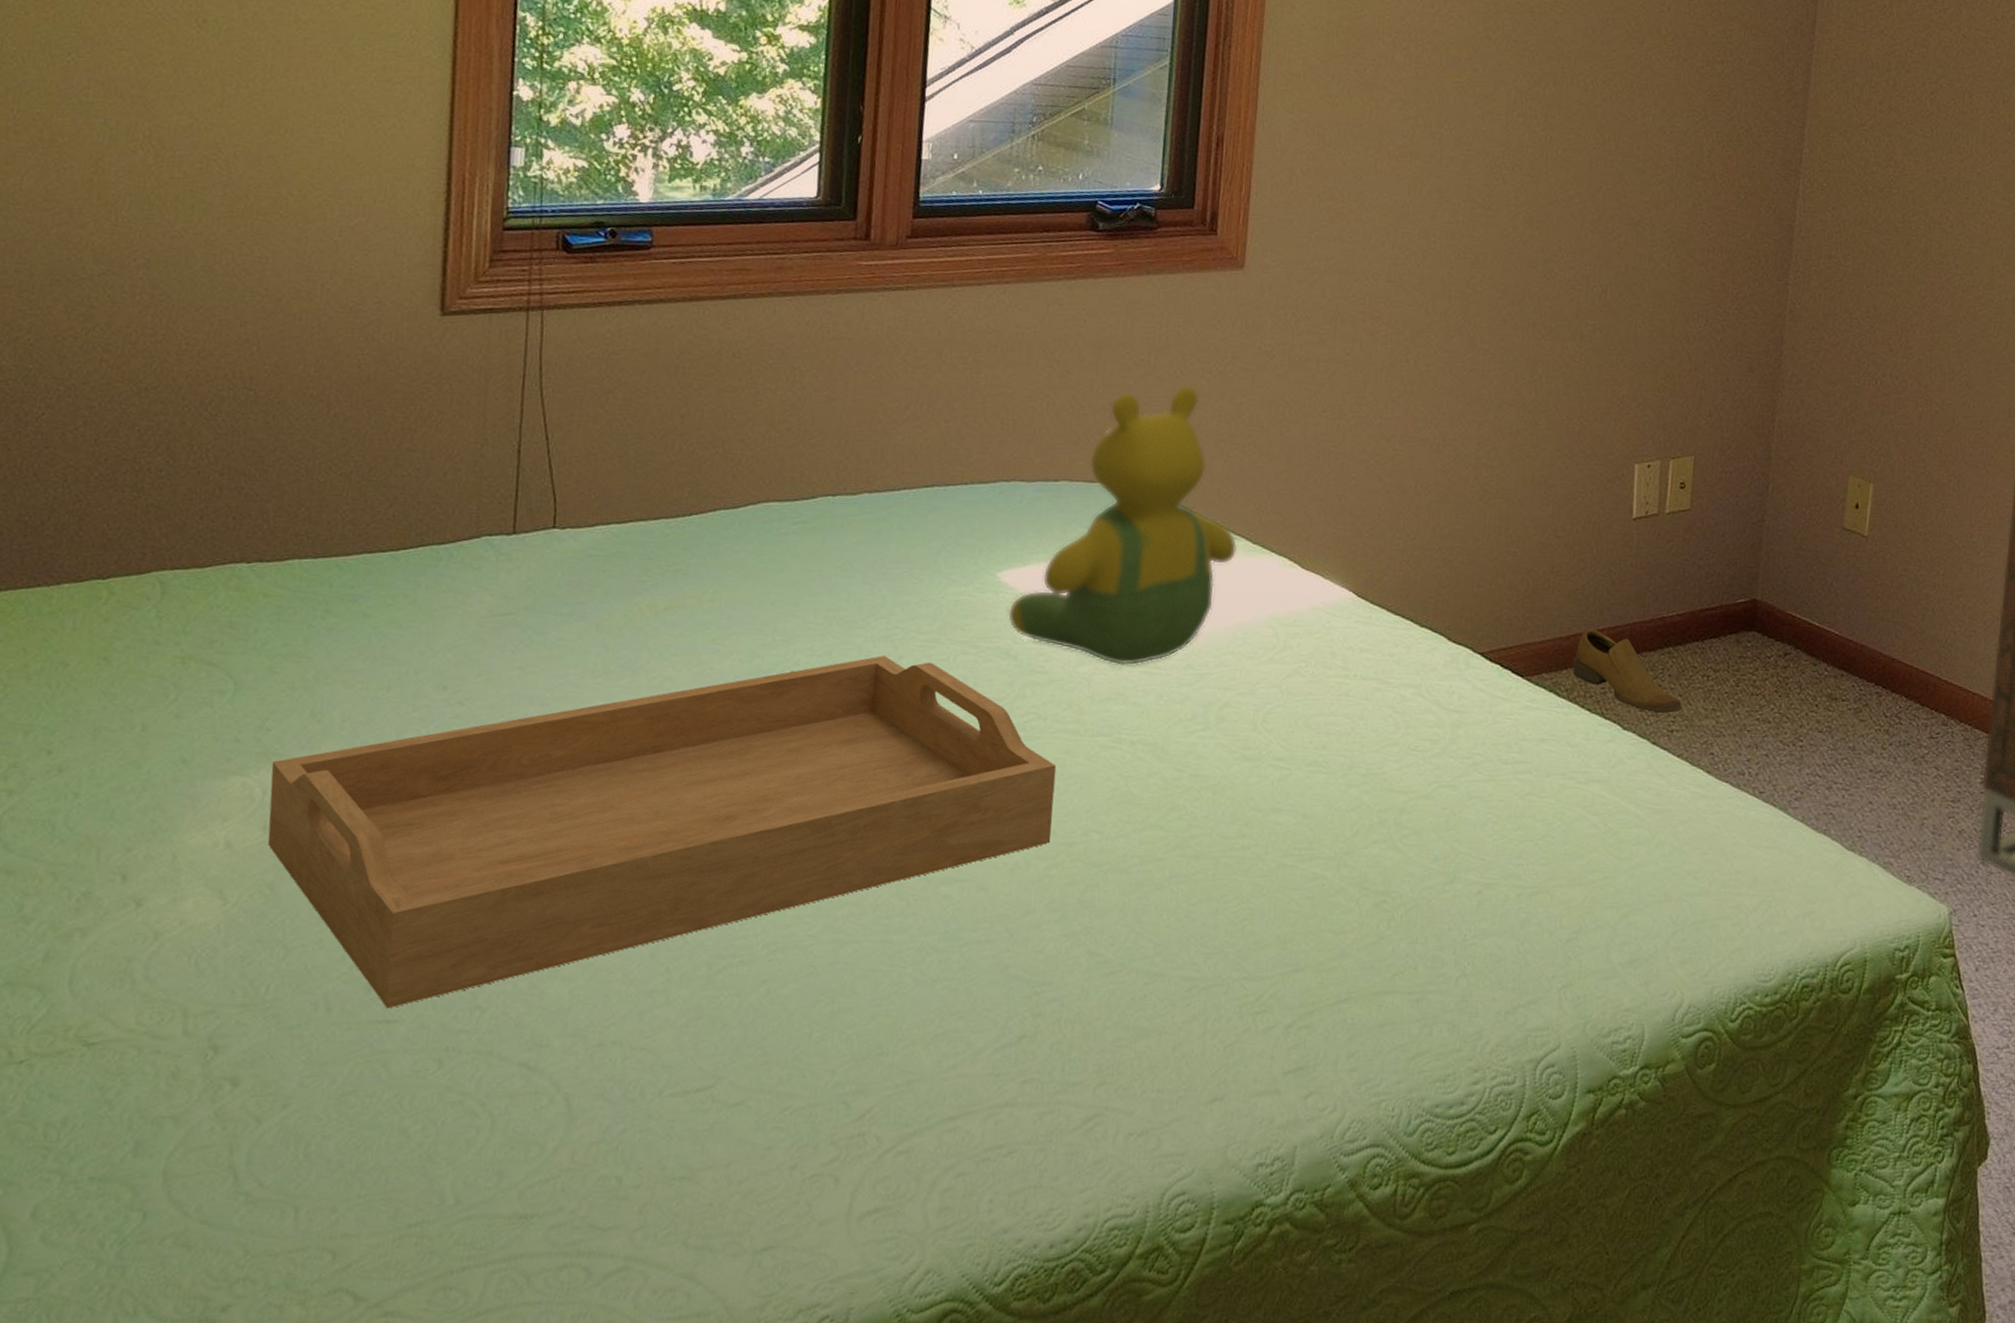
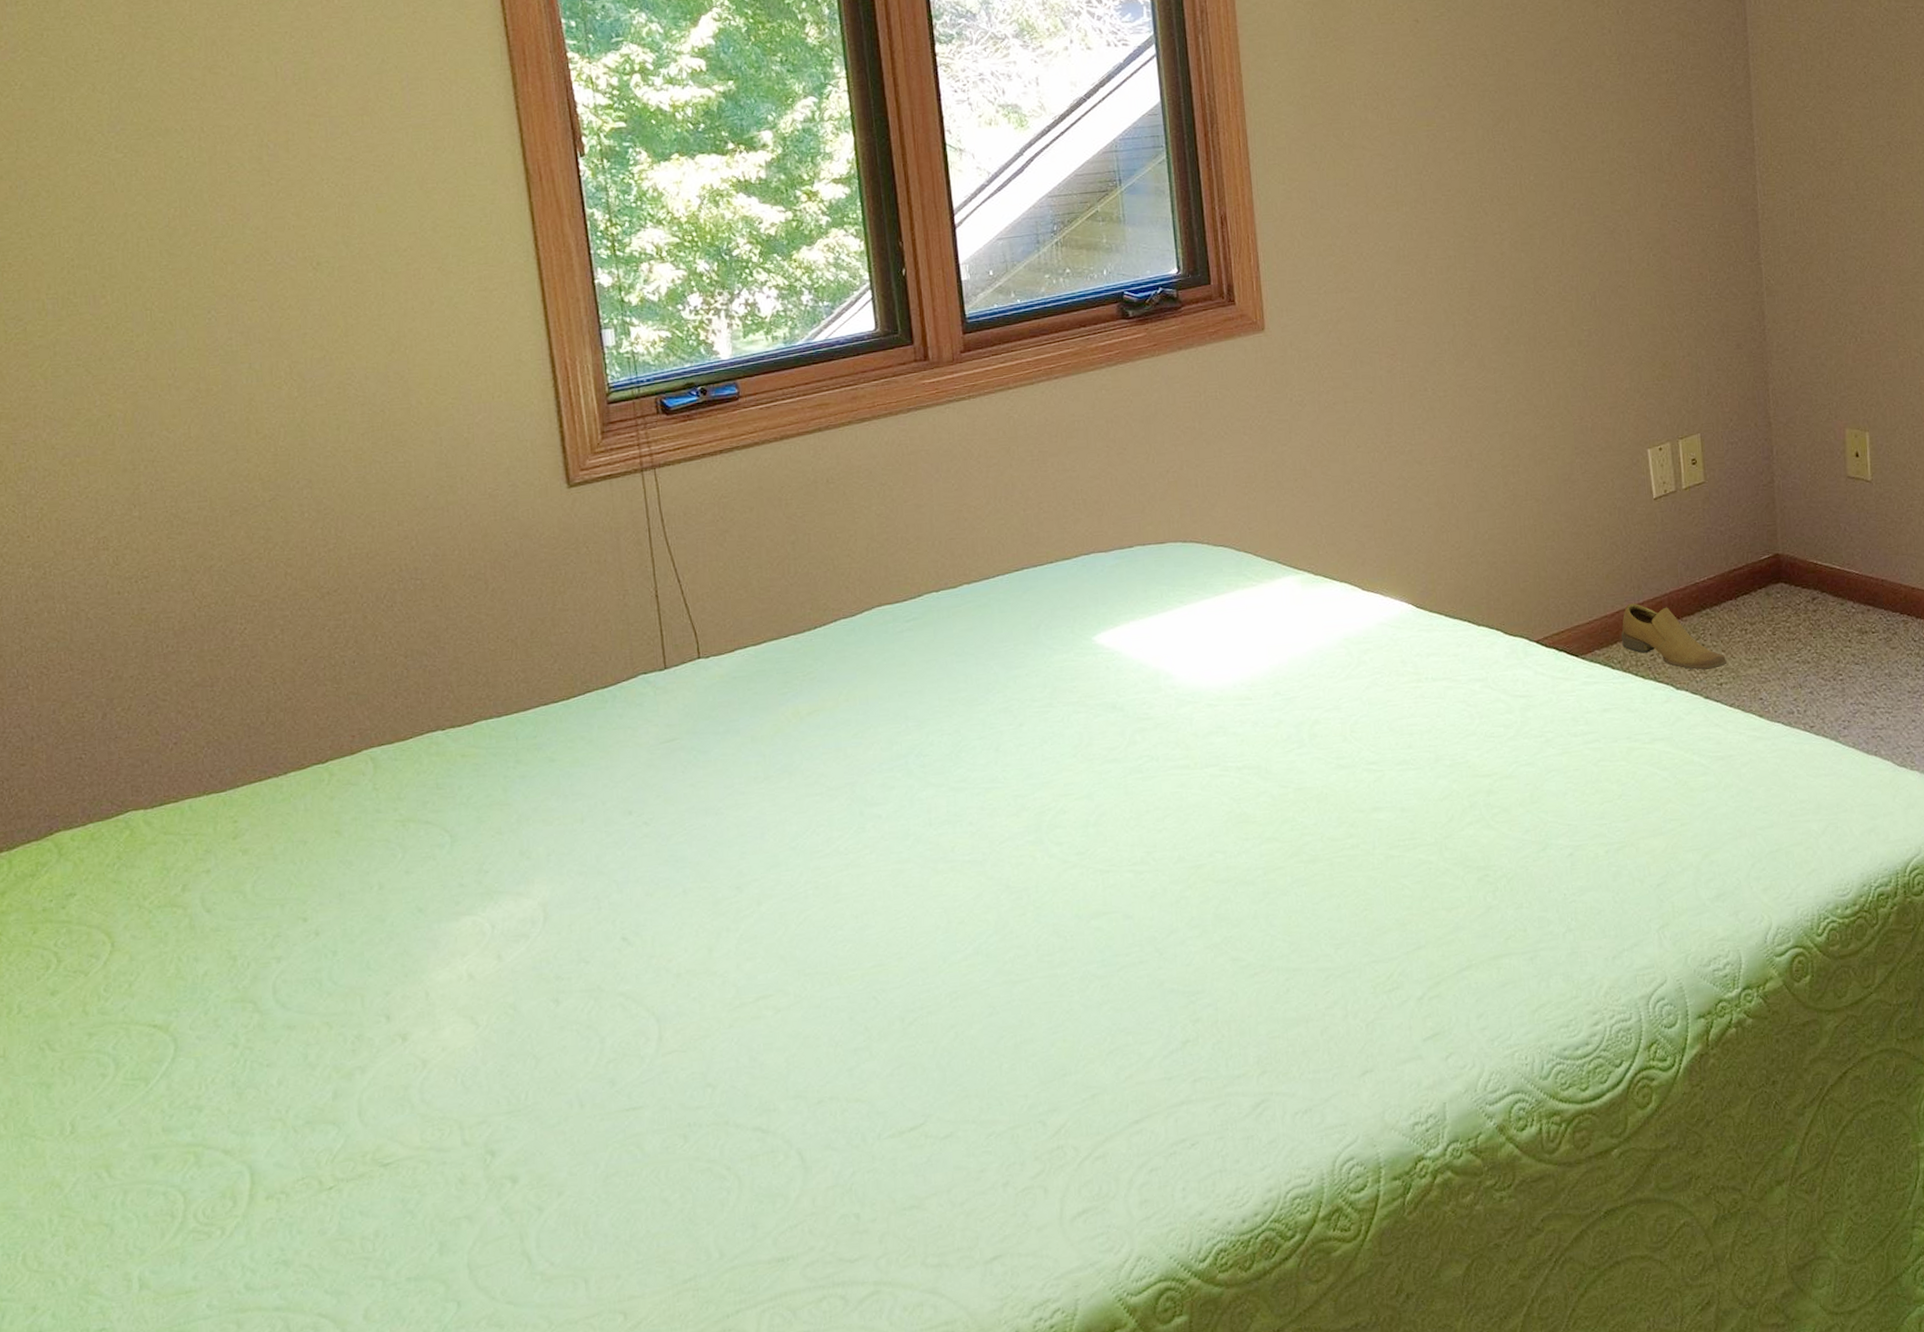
serving tray: present [267,655,1057,1009] -> none [495,725,1181,1098]
teddy bear: present [1007,385,1238,666] -> none [1107,443,1302,703]

